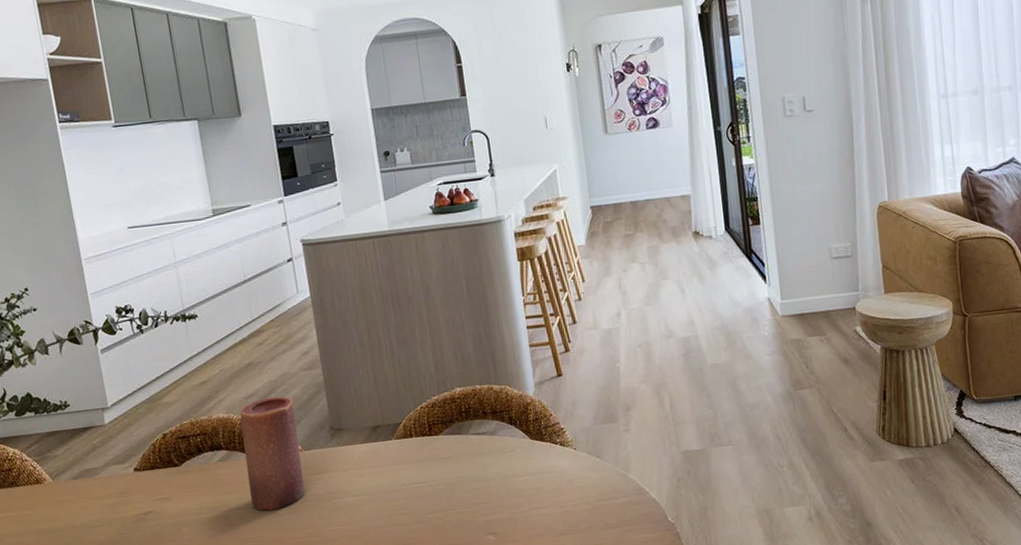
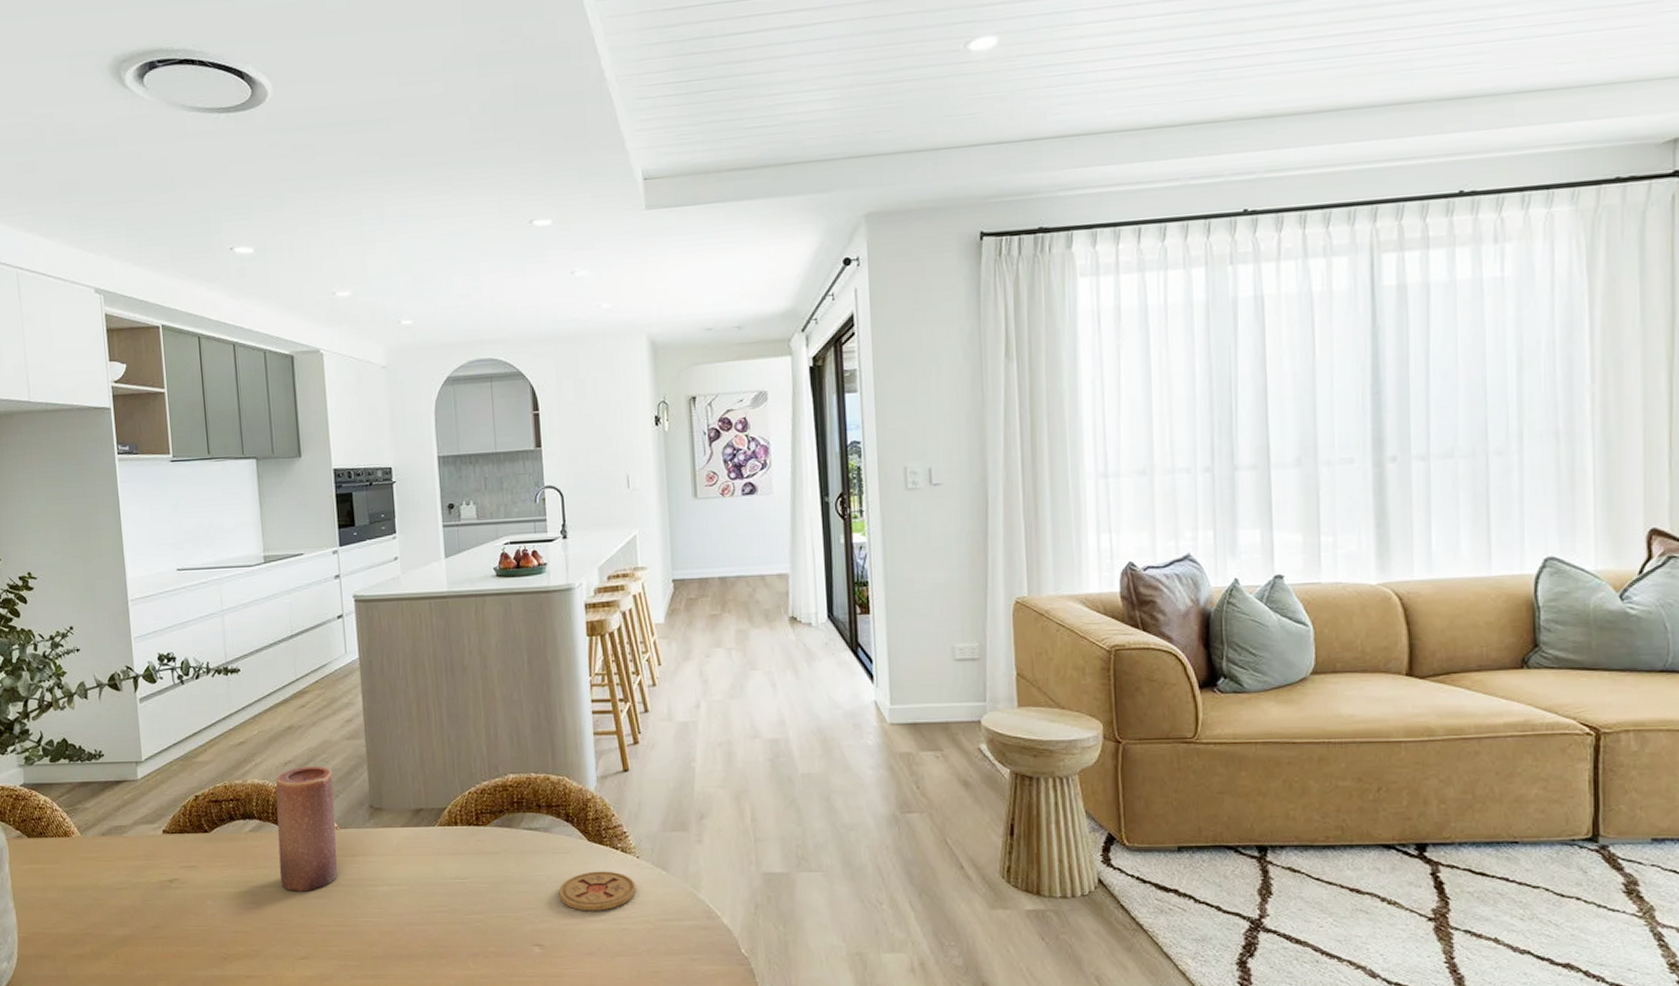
coaster: none [507,463,575,500] -> present [559,871,636,911]

